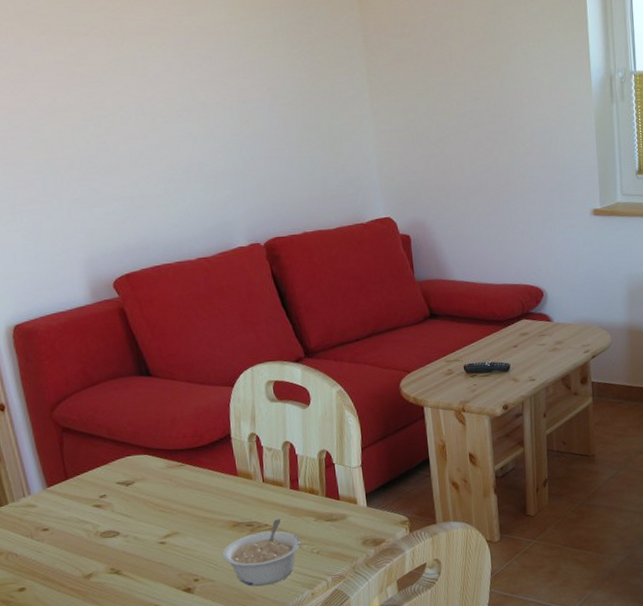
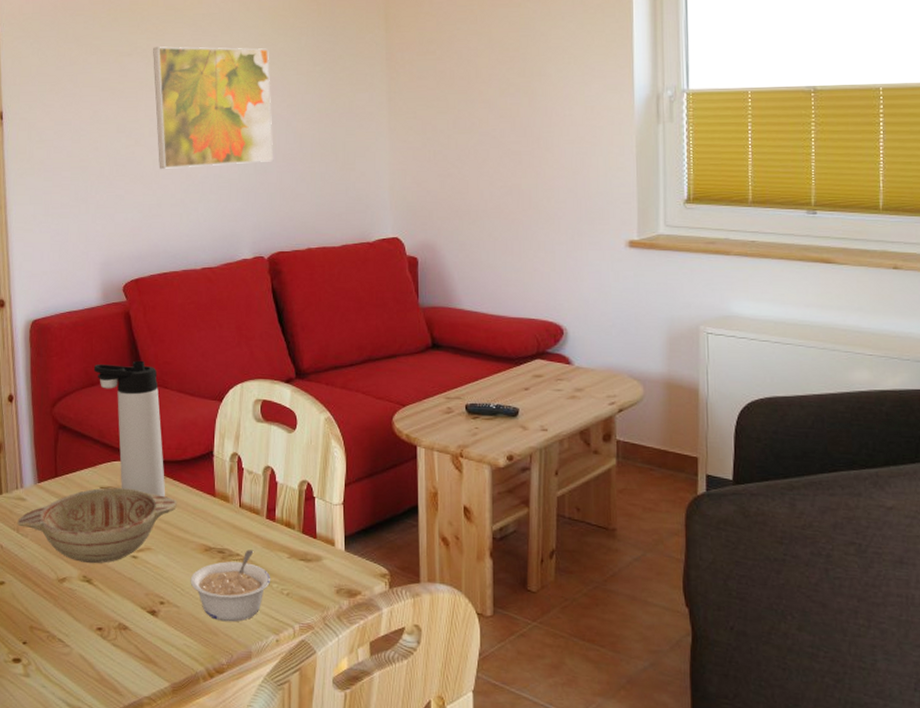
decorative bowl: none [30,479,201,556] -> present [17,487,178,564]
thermos bottle: none [92,355,187,484] -> present [93,360,166,498]
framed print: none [112,26,260,159] -> present [153,46,274,169]

